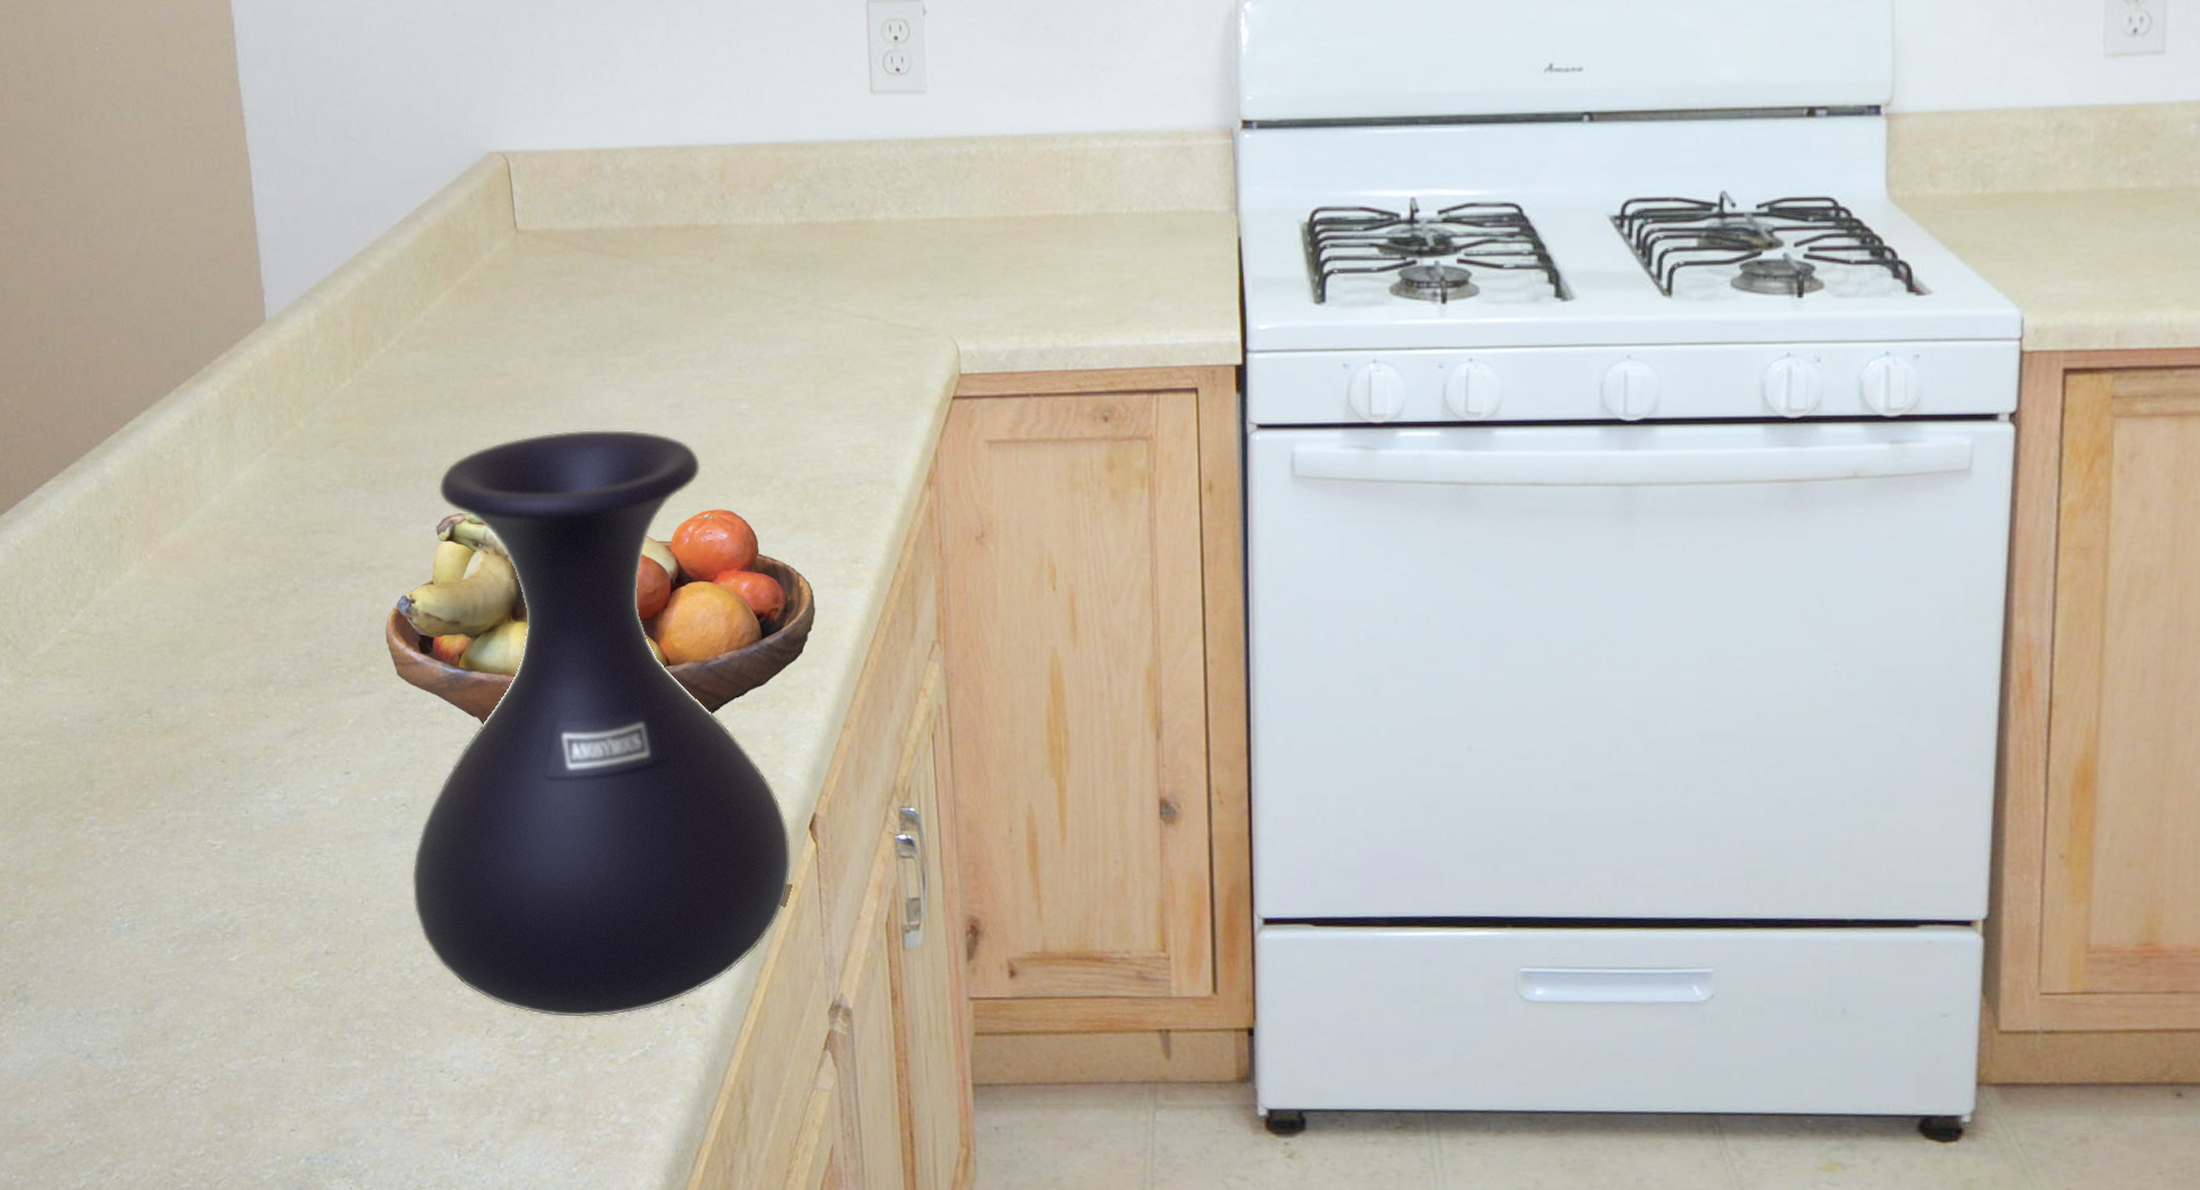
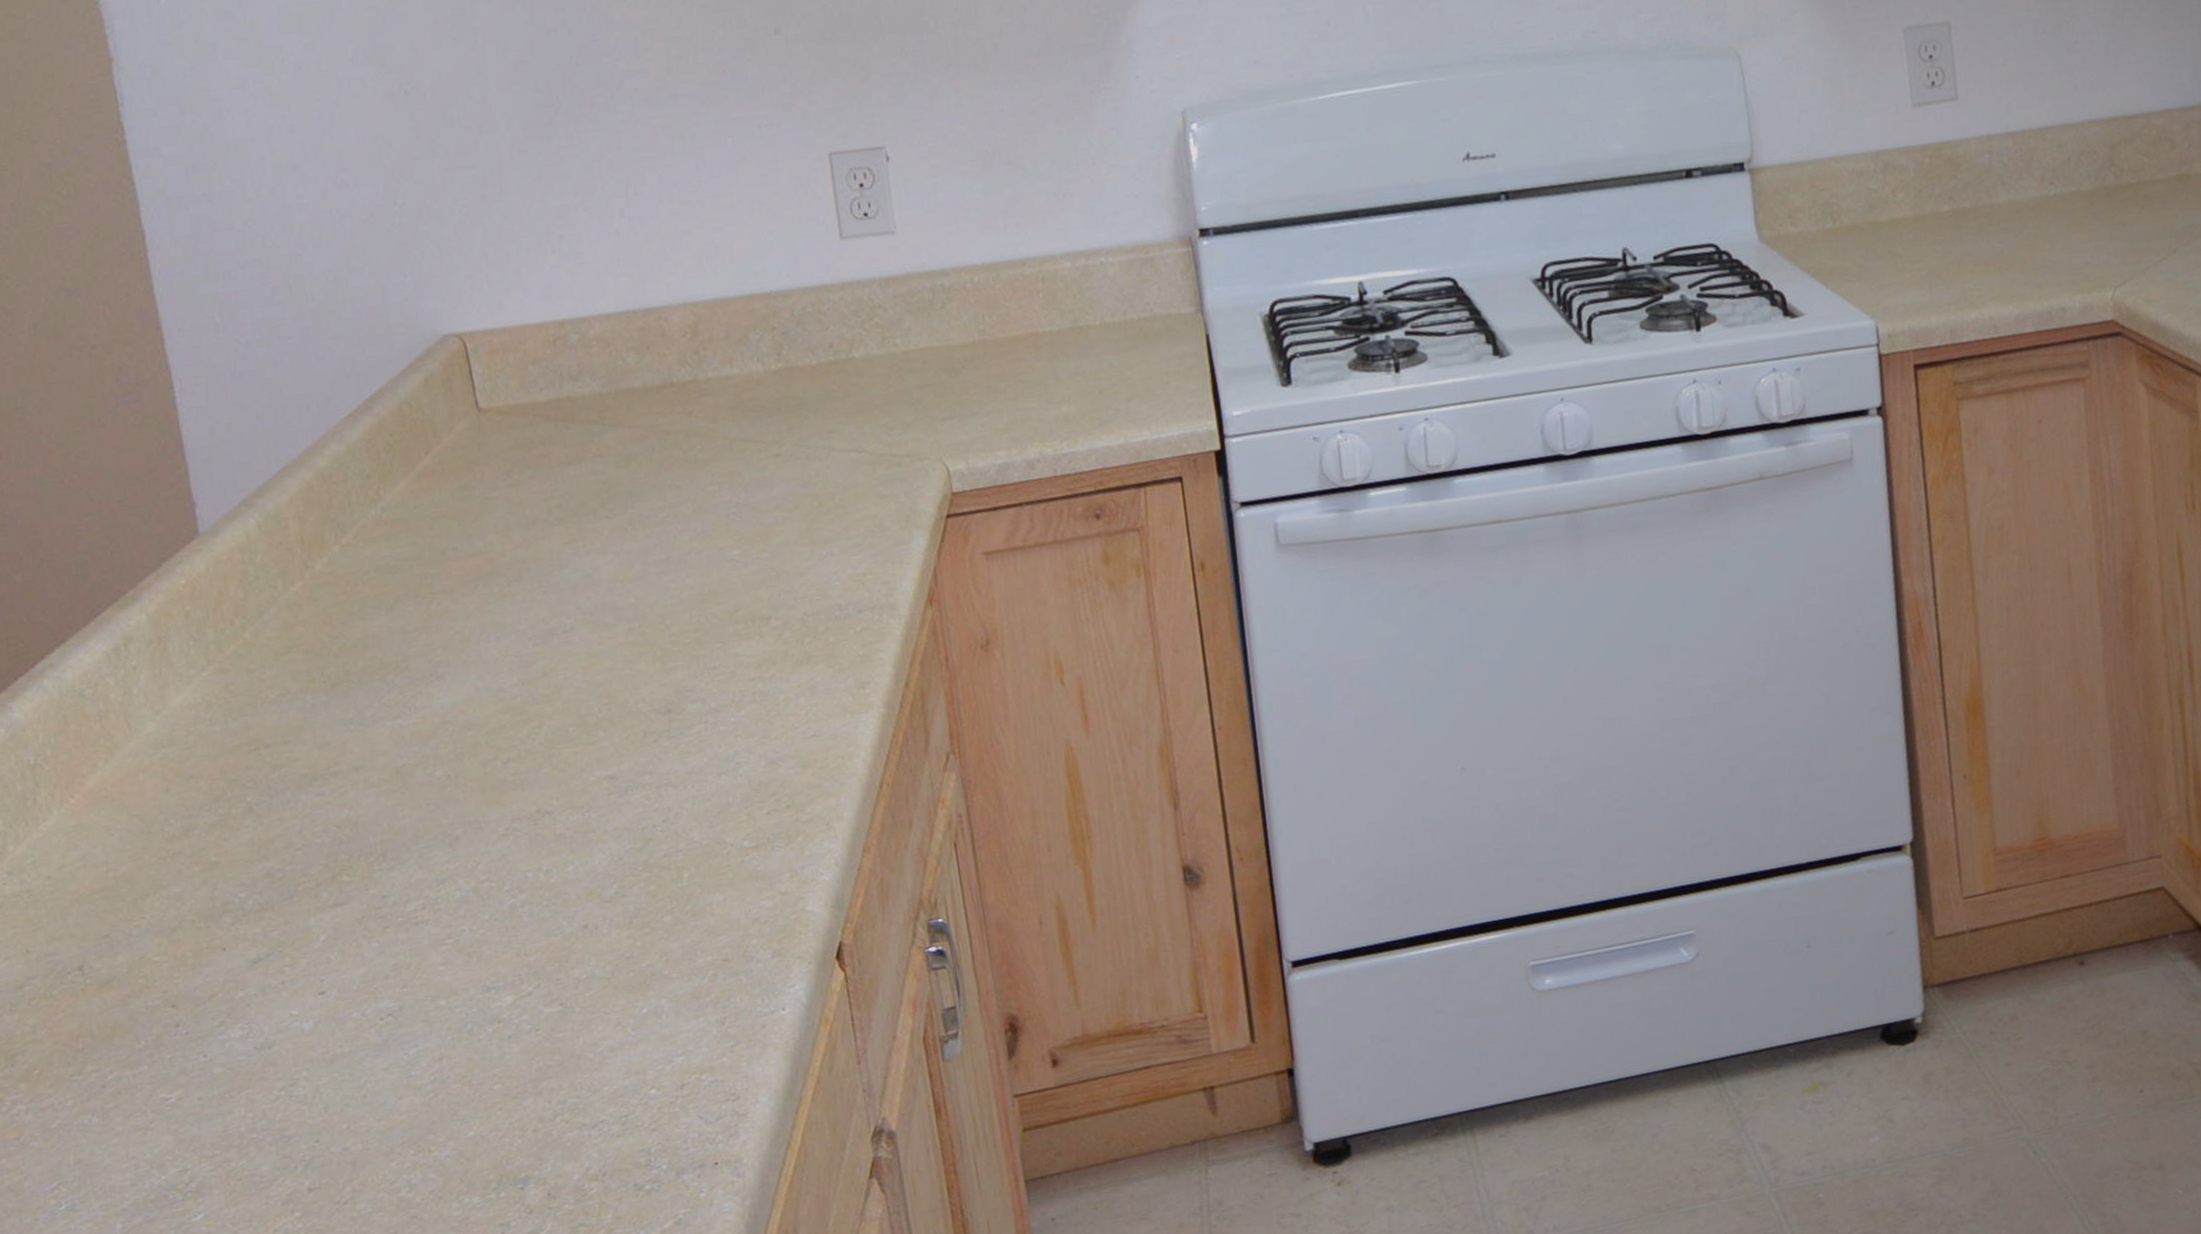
fruit bowl: present [385,509,816,724] -> none [356,656,826,915]
vase: present [411,429,792,1018] -> none [403,590,821,1207]

